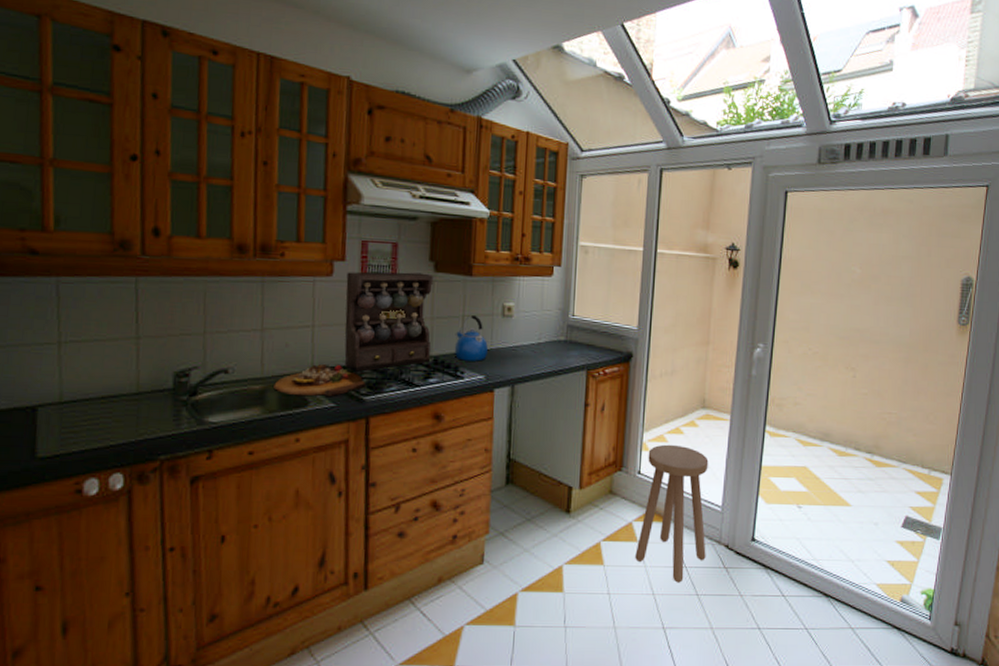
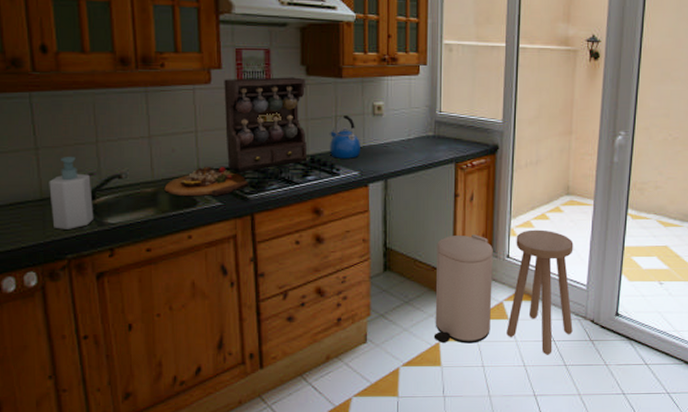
soap bottle: none [147,347,194,428] -> present [49,156,94,229]
pedal bin: none [556,447,624,568] -> present [433,234,493,344]

